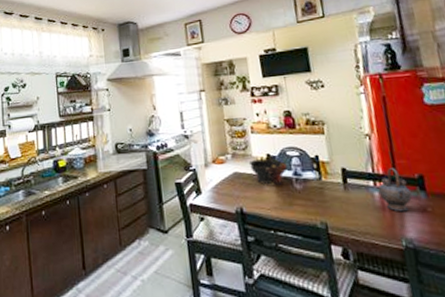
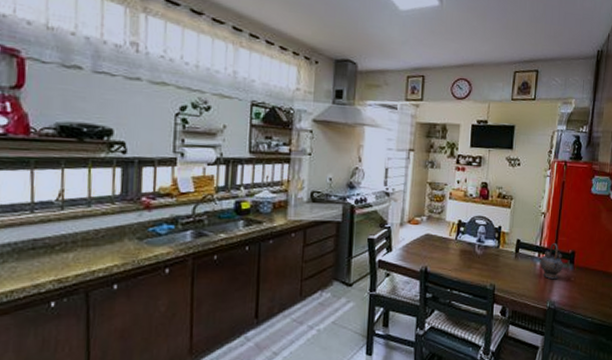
bowl: present [248,158,287,186] -> none [441,223,474,250]

